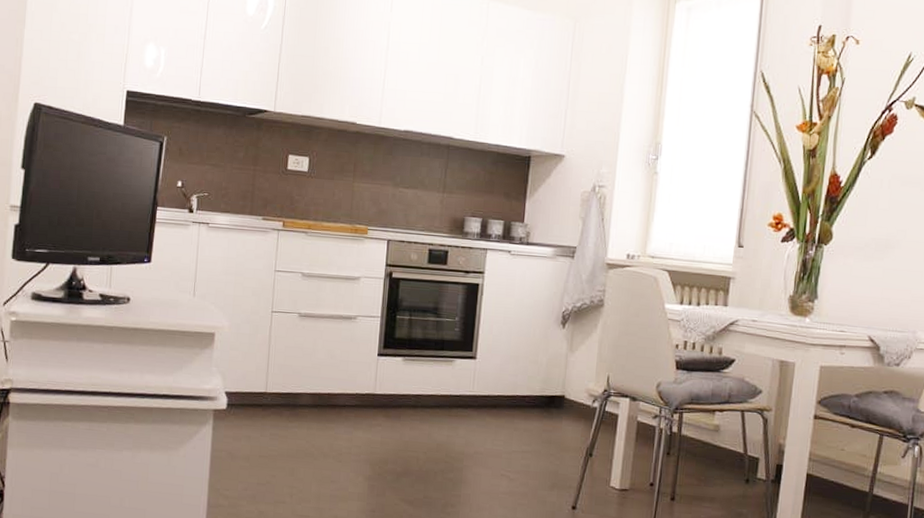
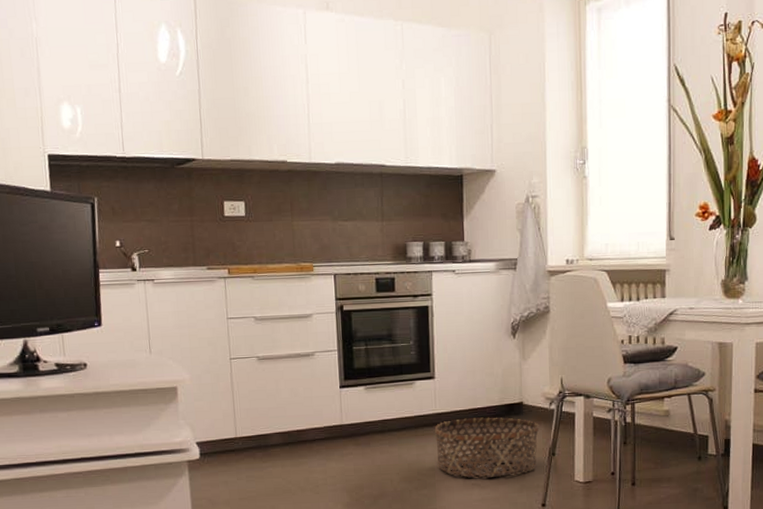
basket: none [467,404,579,472] -> present [434,417,540,478]

